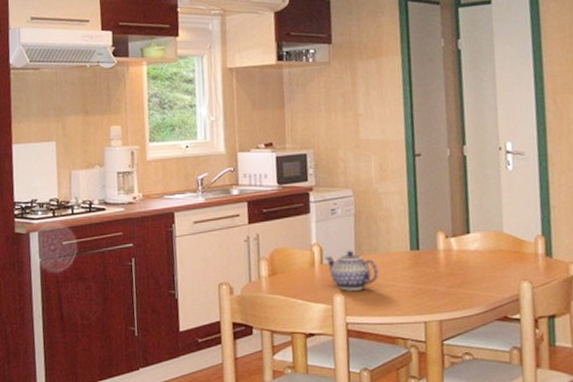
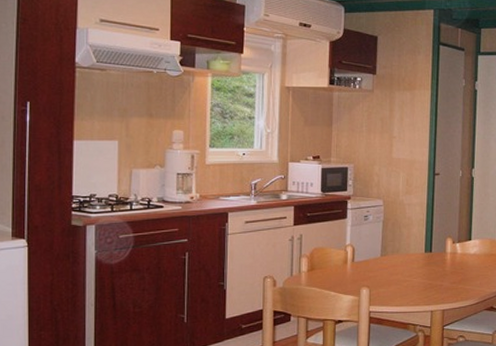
teapot: present [325,250,379,292] -> none [356,251,398,286]

